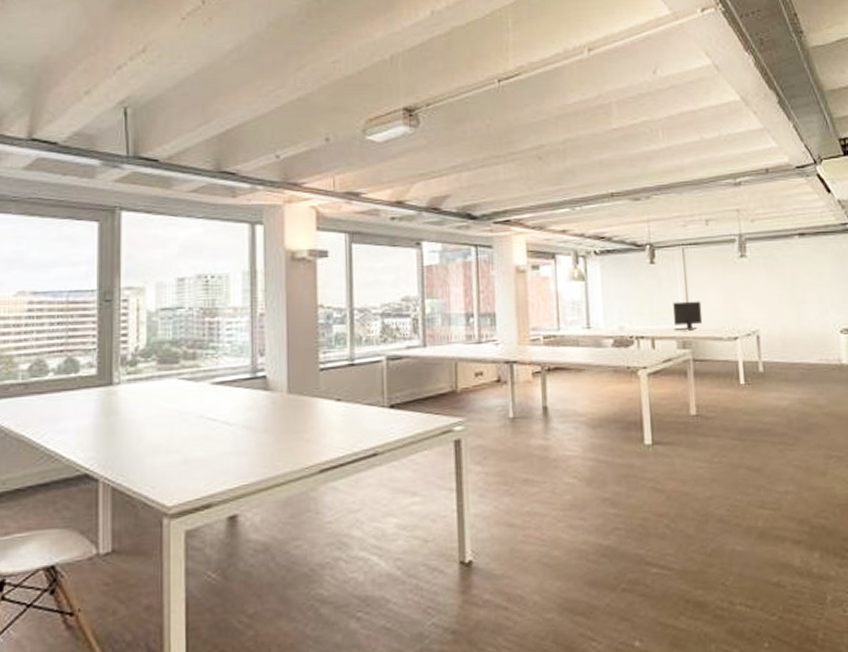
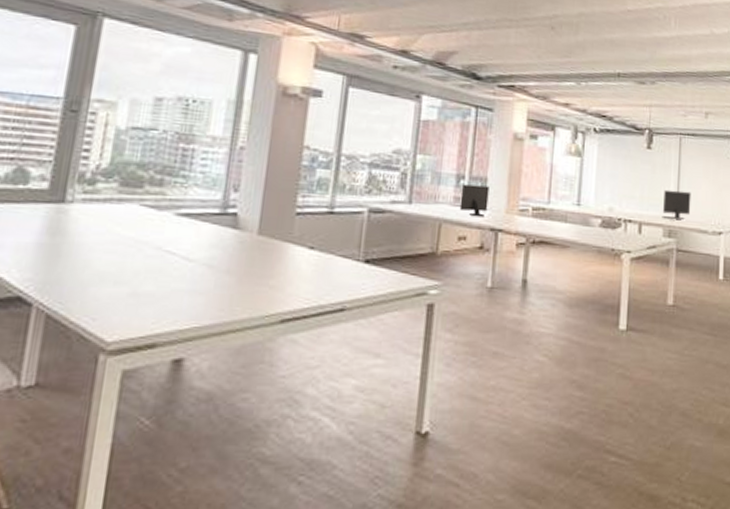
computer monitor: none [471,321,500,352] -> present [459,184,489,218]

